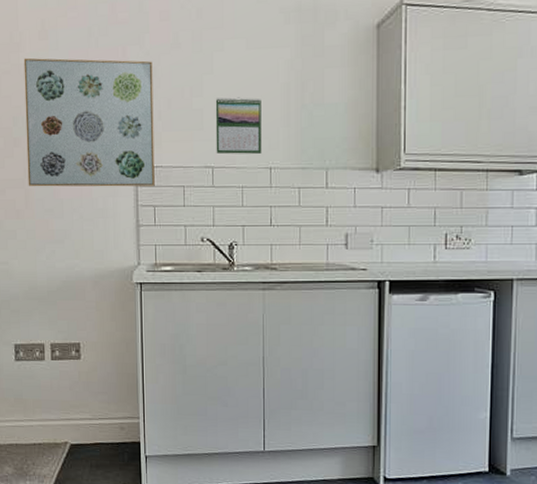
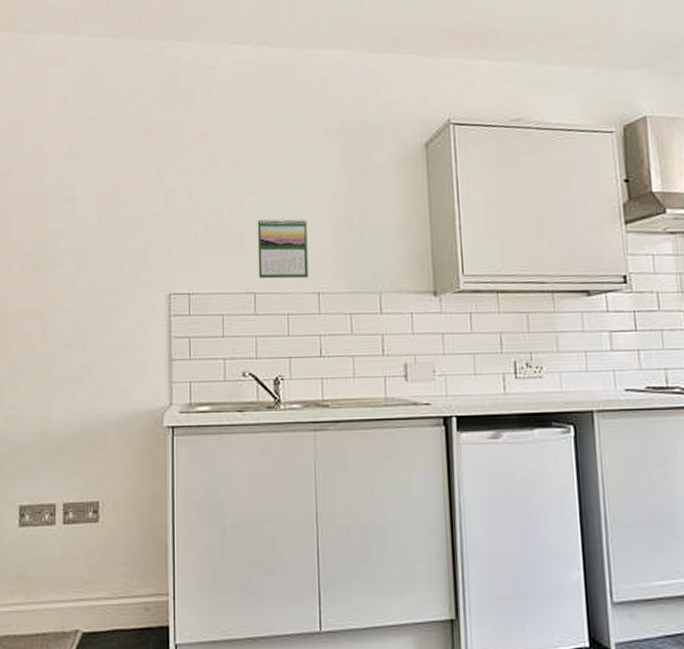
wall art: present [23,58,155,187] -> none [46,180,190,319]

